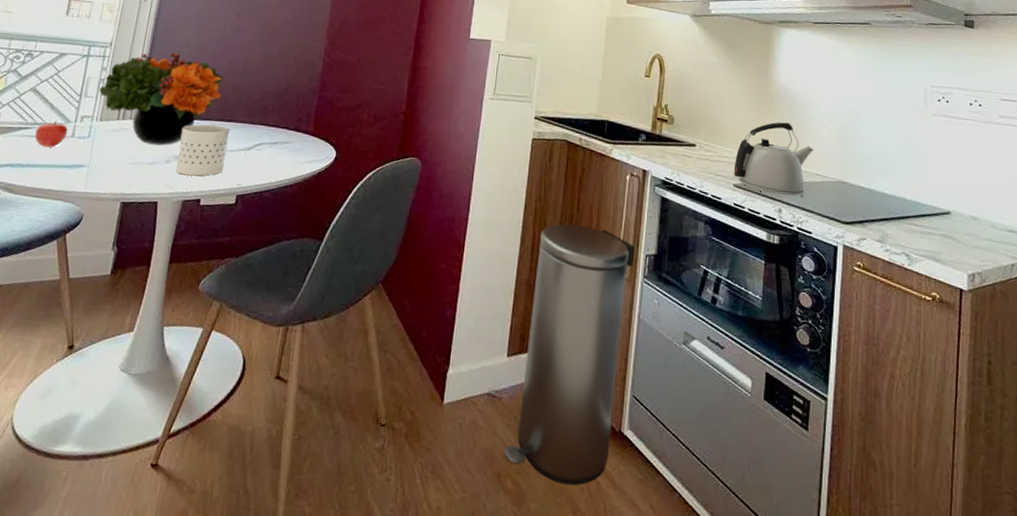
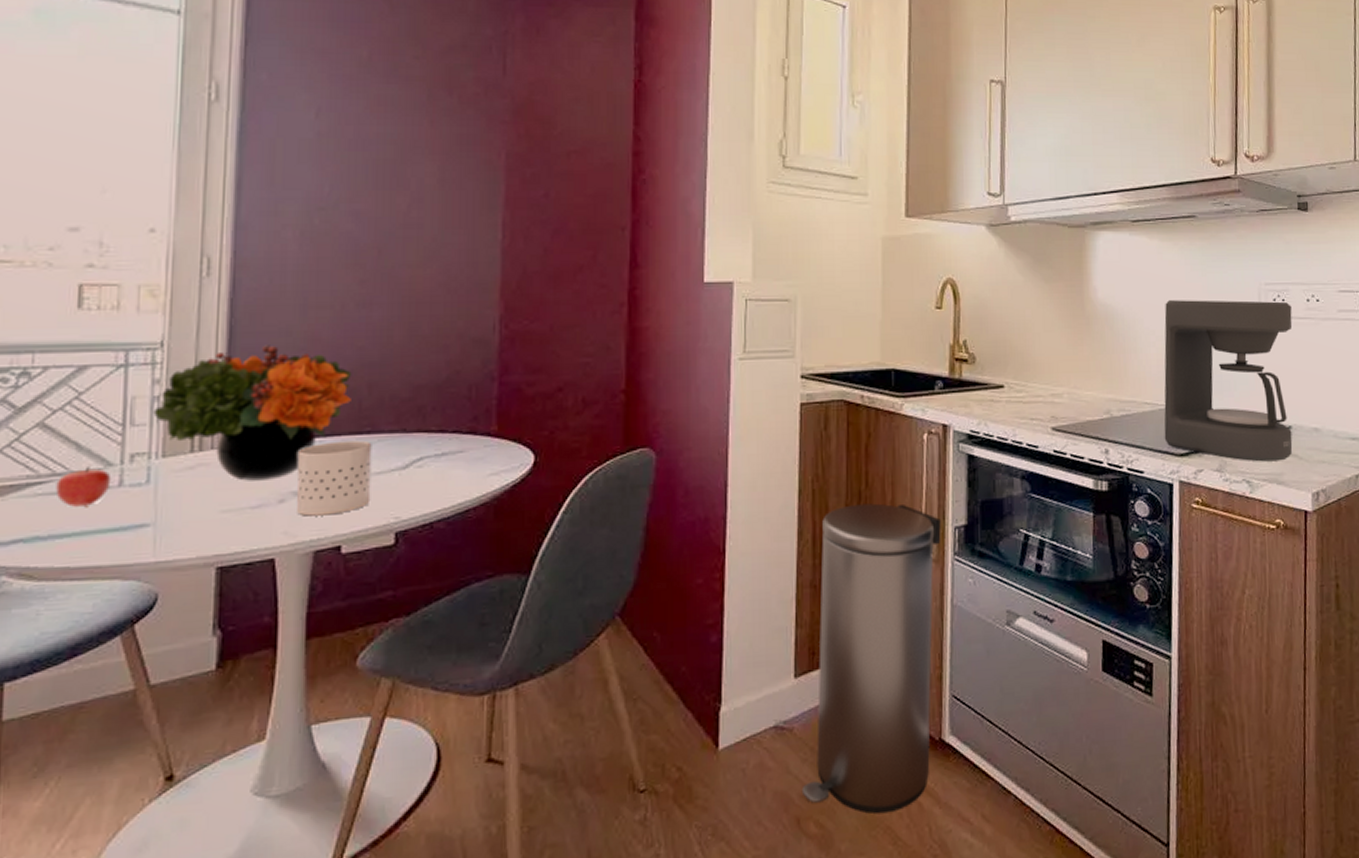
kettle: present [733,122,814,198] -> none [1050,346,1141,433]
coffee maker: none [832,91,955,241] -> present [1164,300,1293,462]

